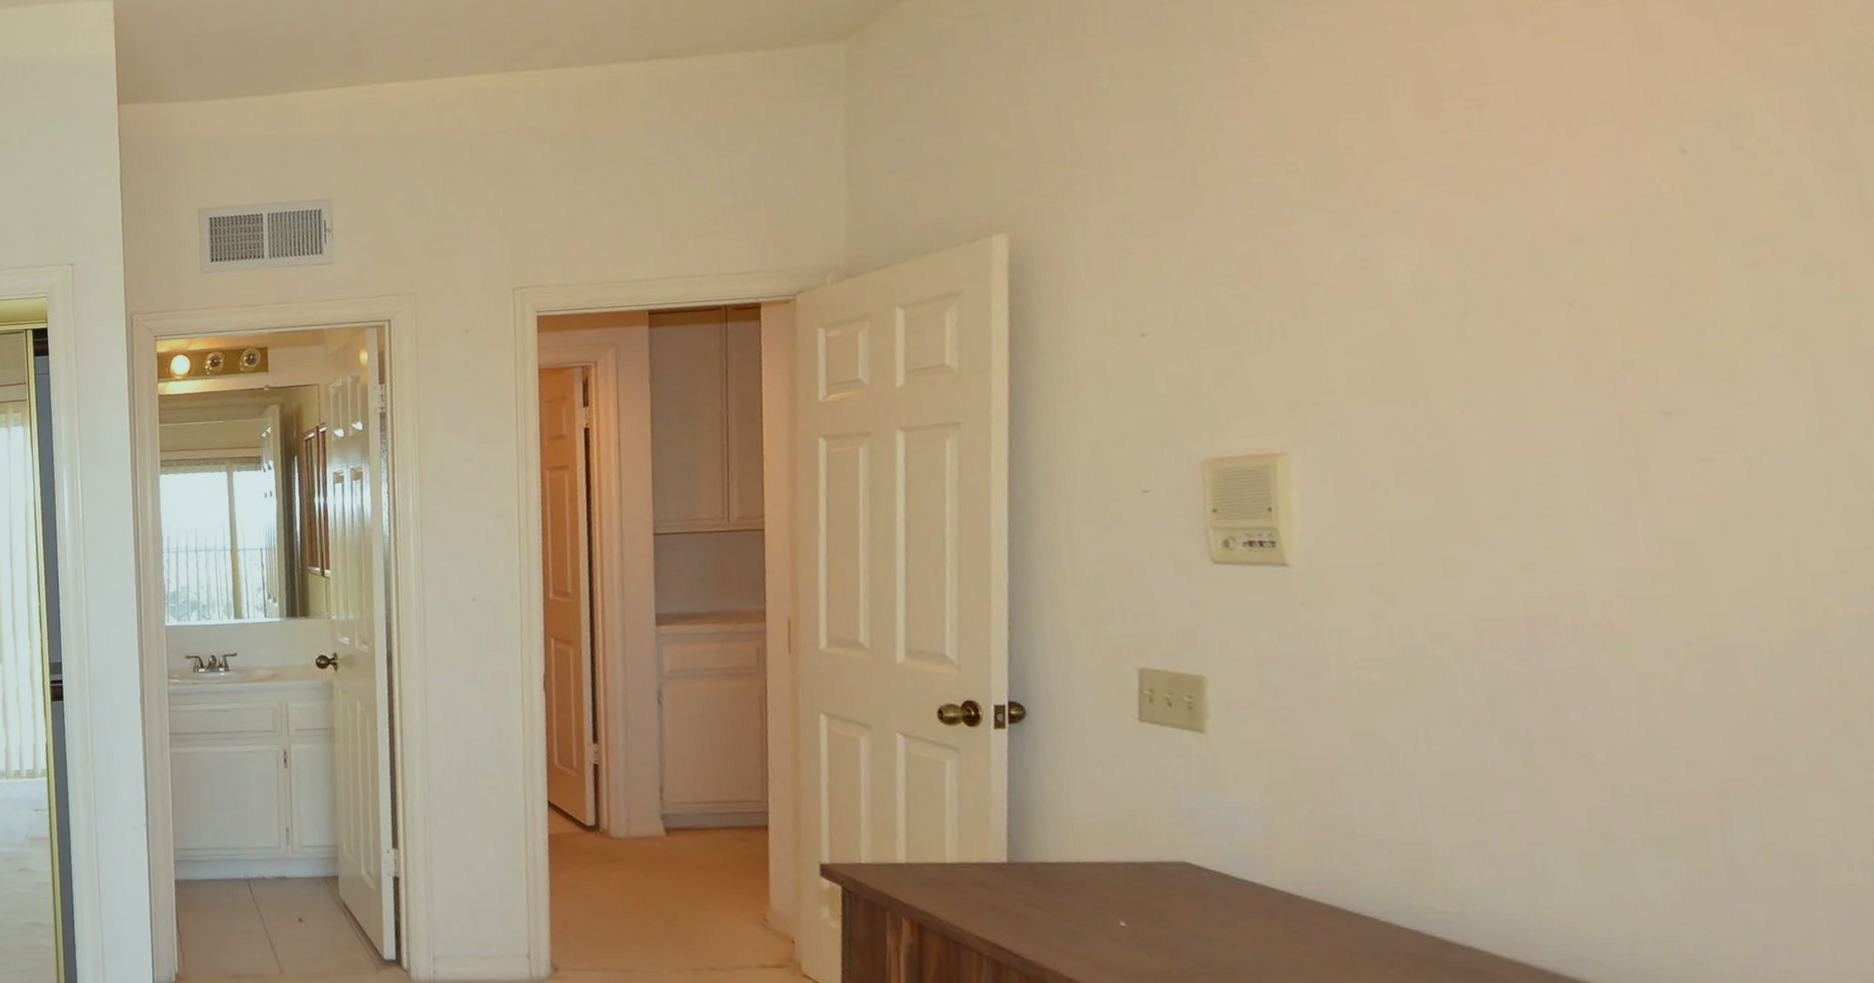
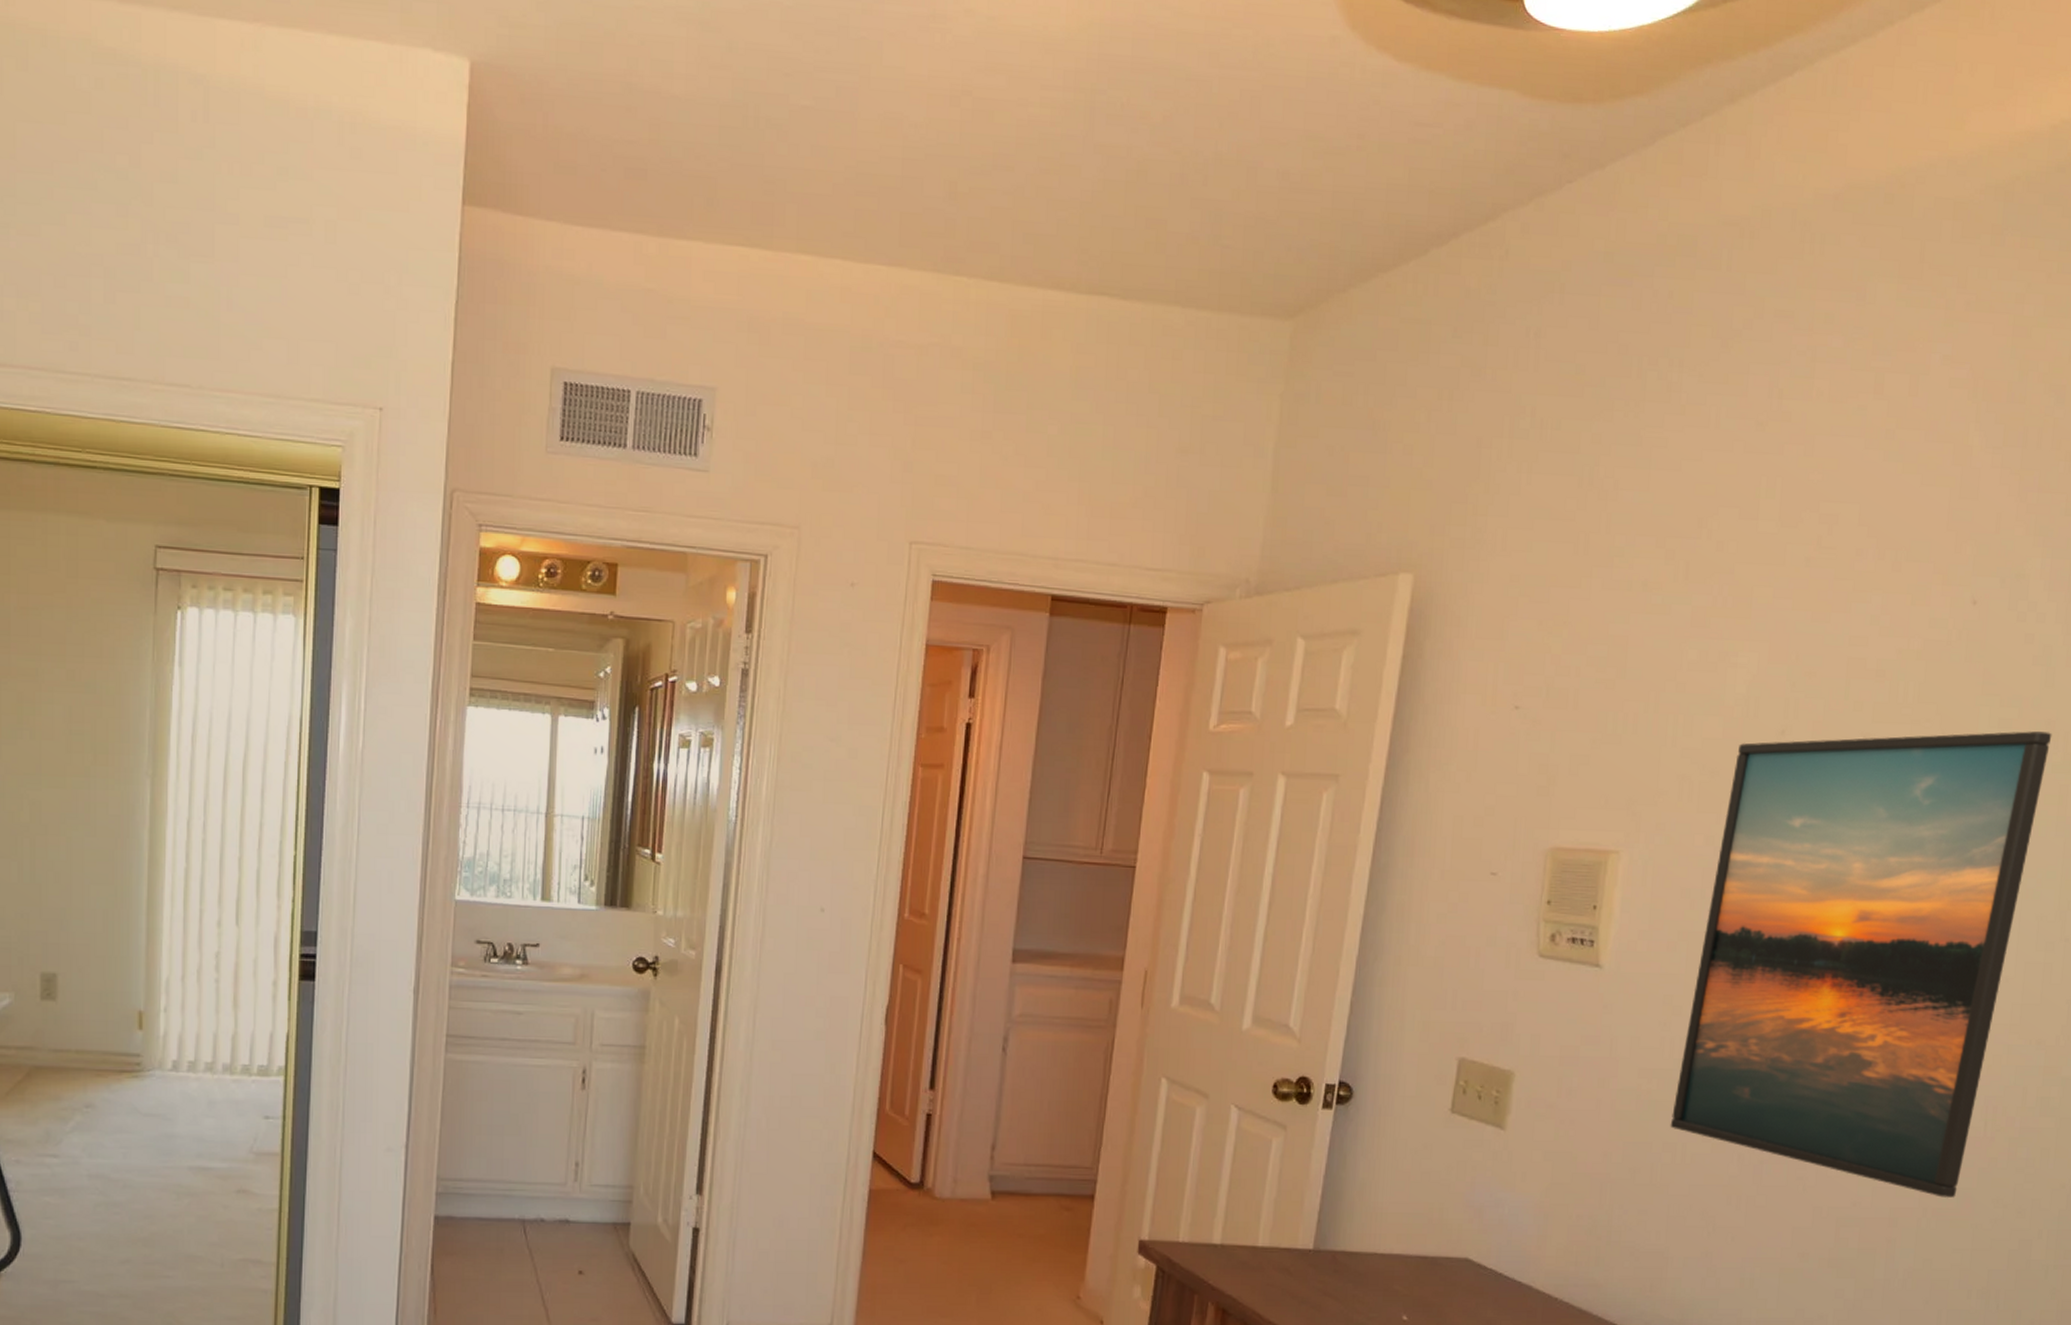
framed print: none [1404,264,1824,765] -> present [1670,731,2052,1199]

